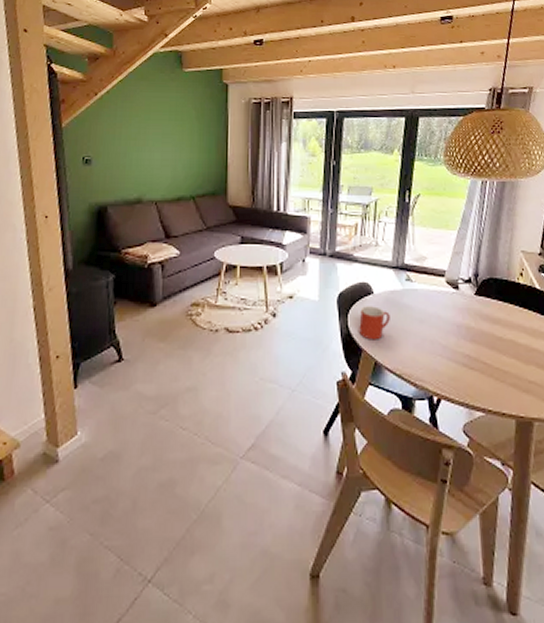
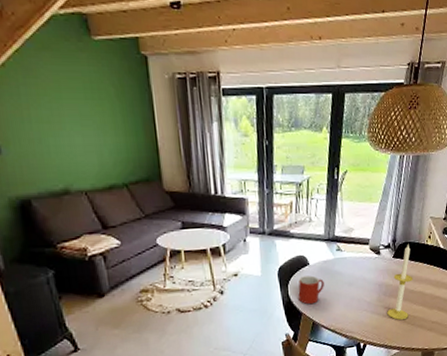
candle: none [468,279,502,373] -> present [387,243,413,320]

